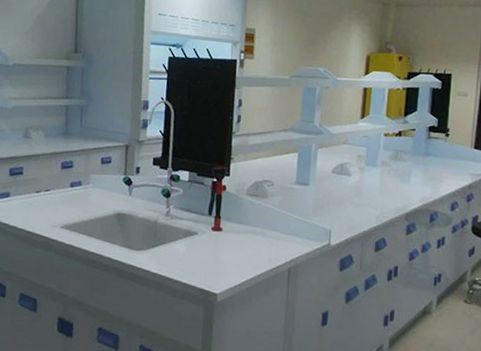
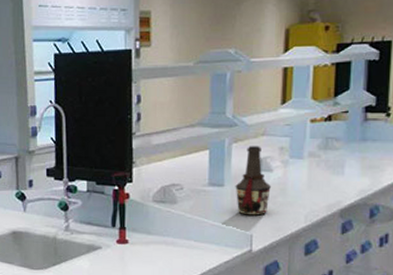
bottle: none [318,152,349,214] -> present [235,146,271,216]

